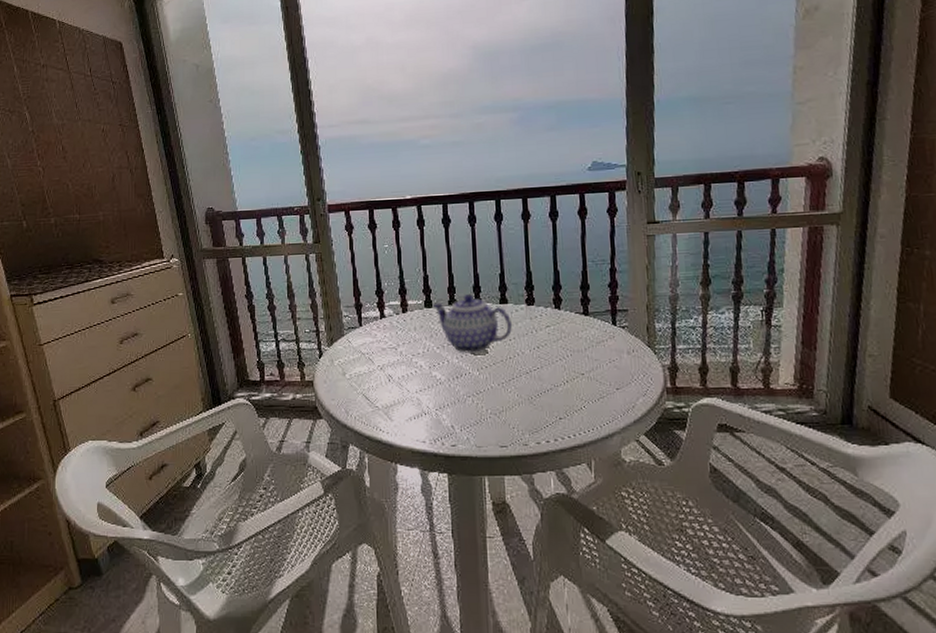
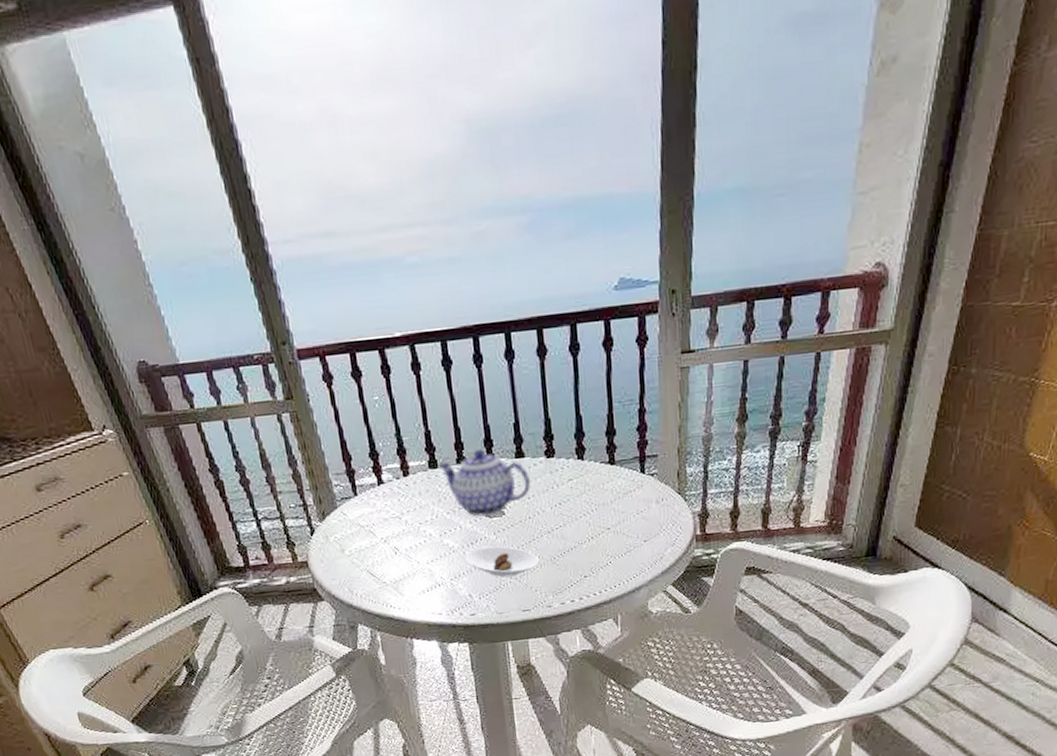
saucer: none [451,382,517,412] -> present [465,546,539,578]

